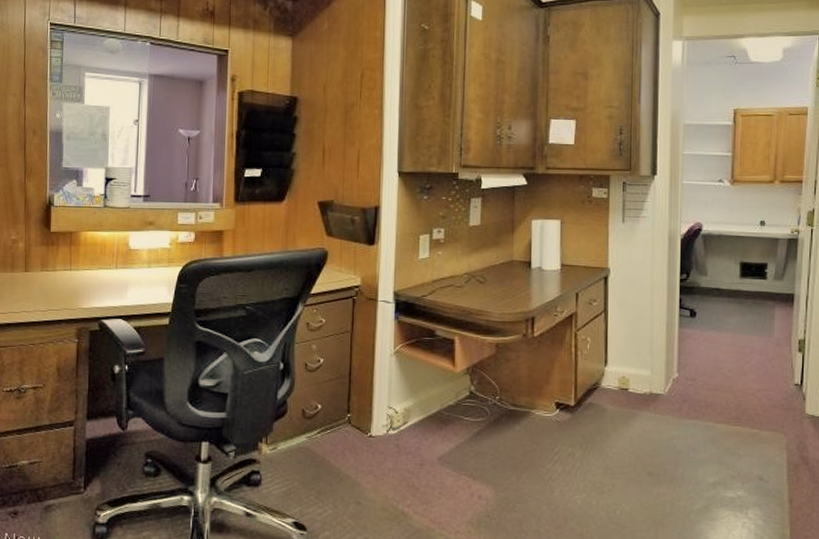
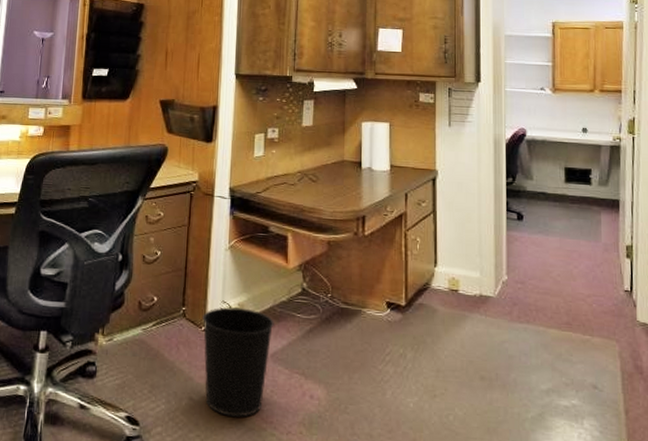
wastebasket: none [368,412,442,519] -> present [203,307,274,417]

